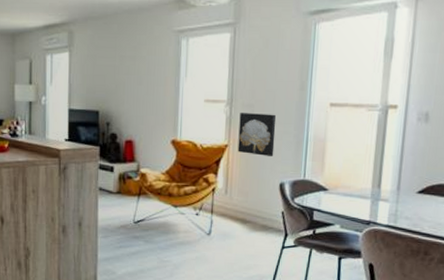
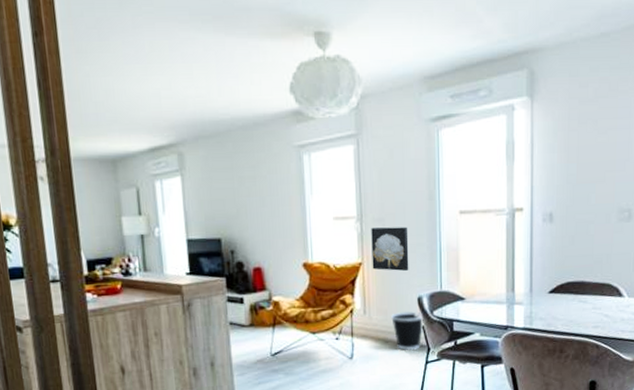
wastebasket: none [252,195,284,234] -> present [391,311,424,351]

